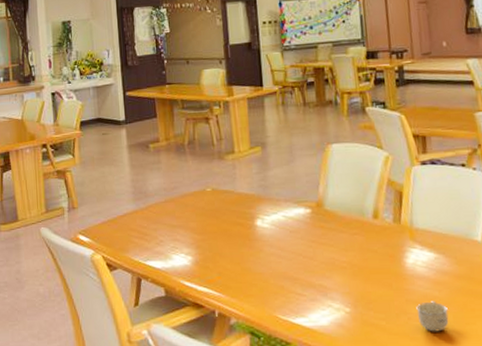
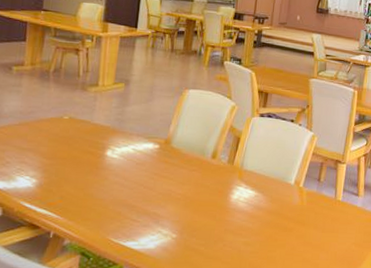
cup: present [416,301,449,332] -> none [232,231,257,257]

